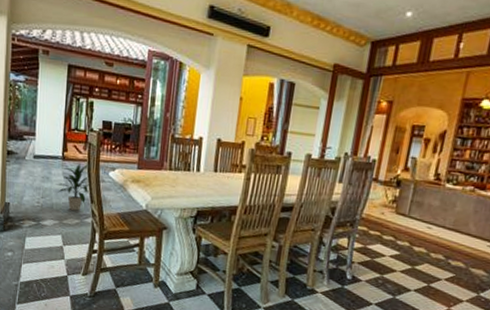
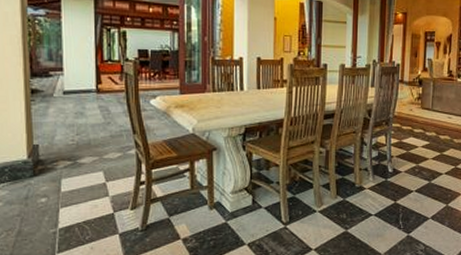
indoor plant: present [56,163,90,211] -> none [92,95,131,144]

